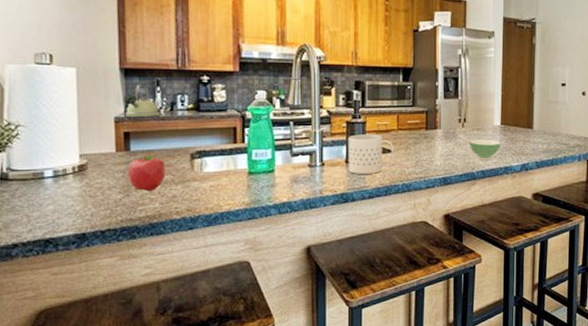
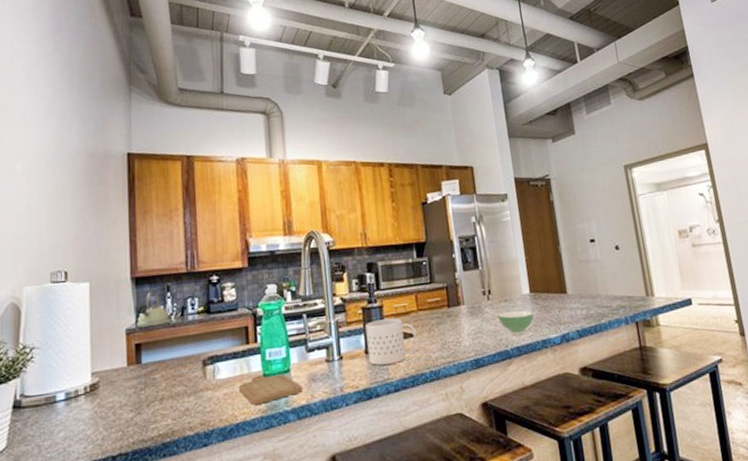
fruit: present [128,154,167,191] -> none [139,365,179,407]
chopping board: none [225,172,285,198] -> present [239,374,303,405]

